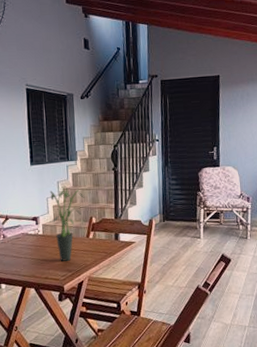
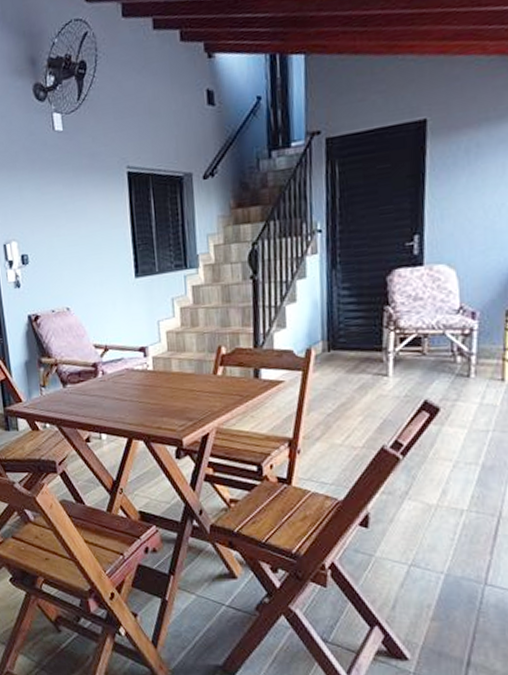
potted plant: present [50,185,85,261] -> none [161,303,210,406]

